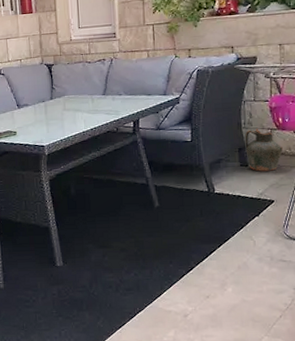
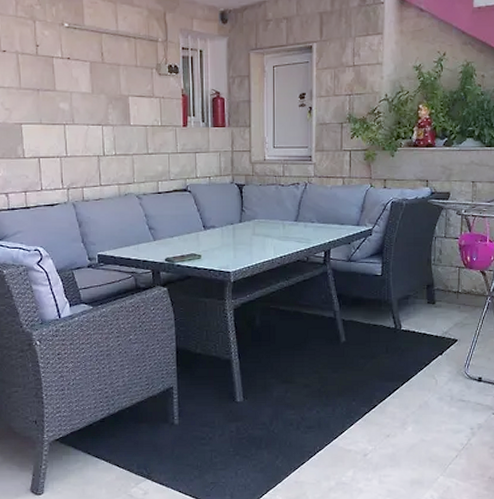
ceramic jug: present [245,128,283,172] -> none [433,266,469,310]

